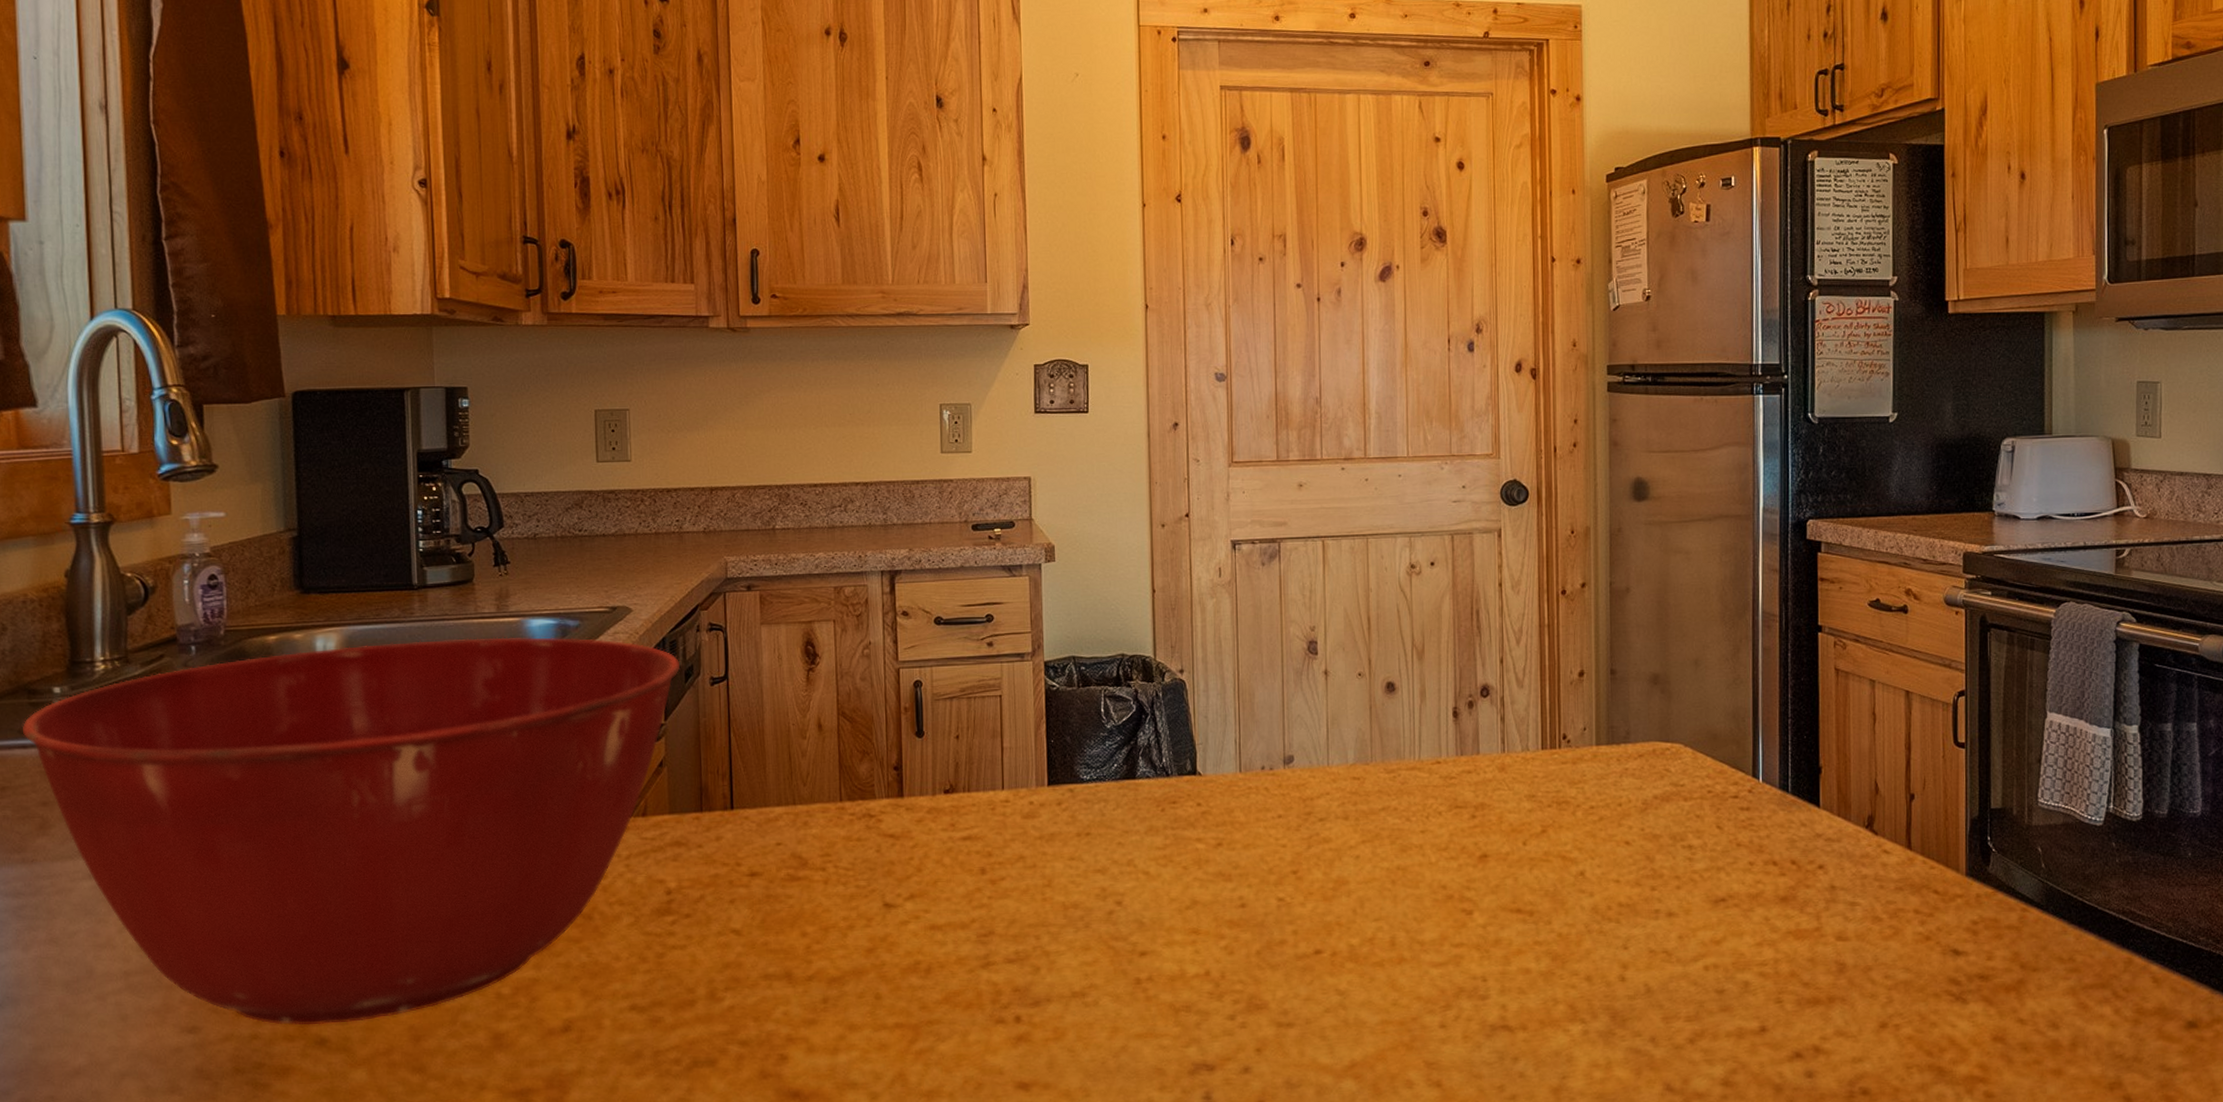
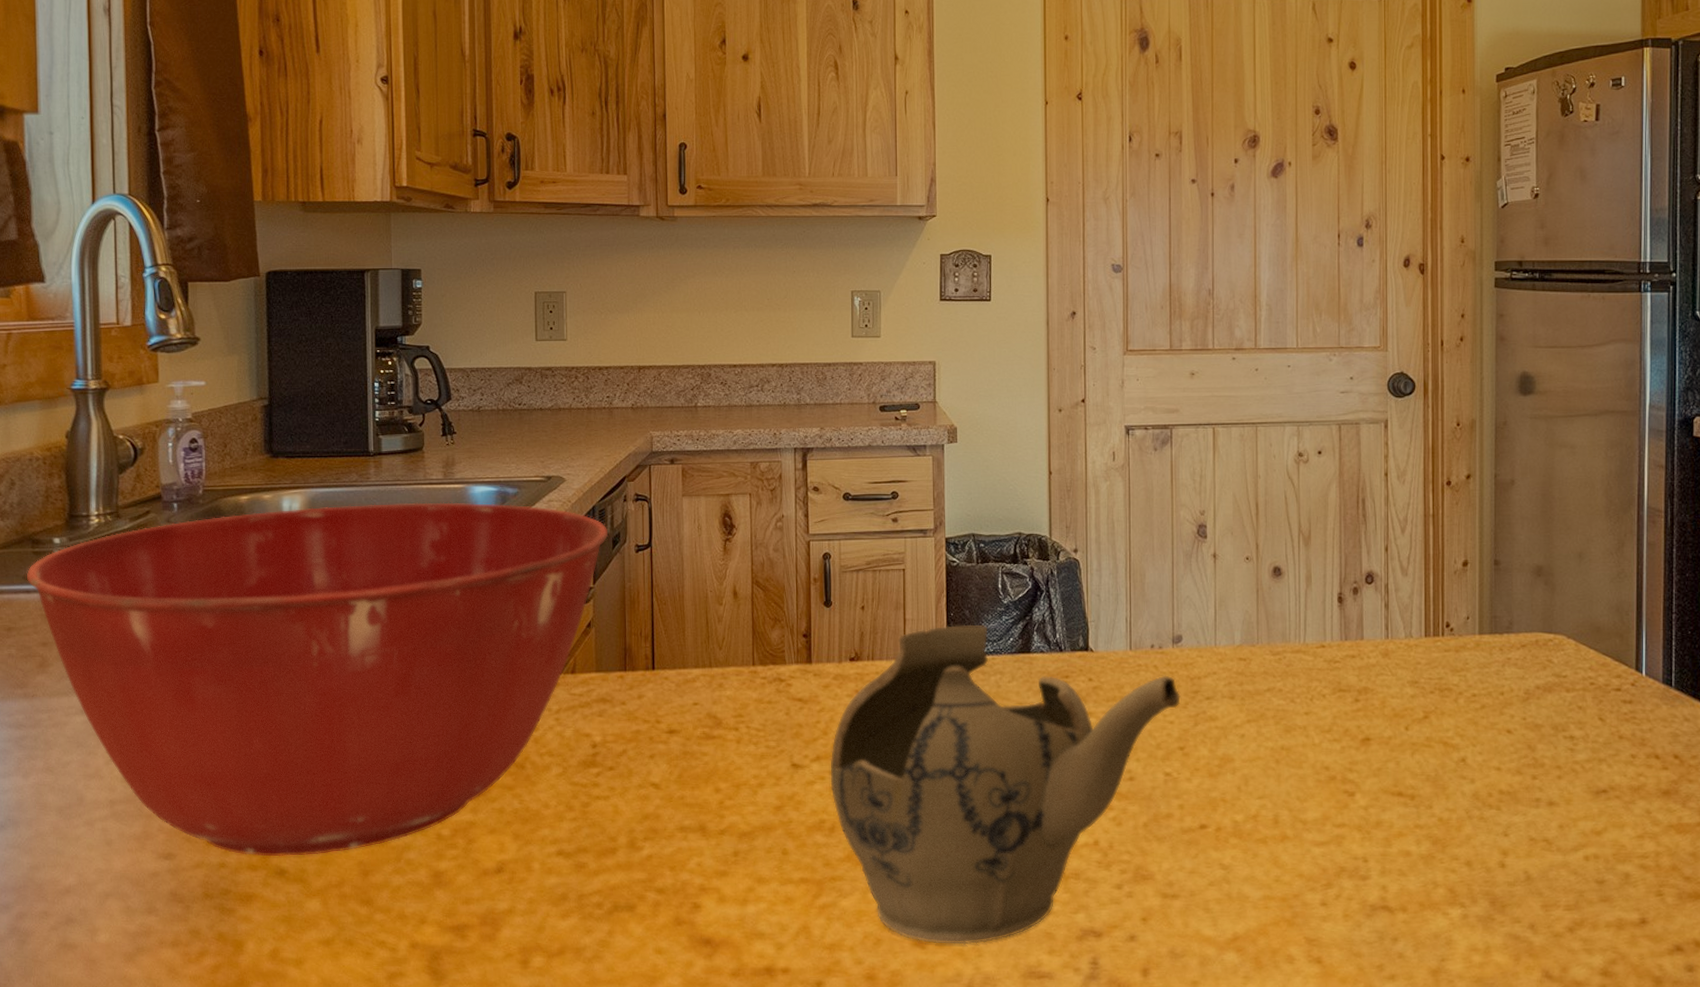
teapot: none [924,752,1293,1086] -> present [830,625,1181,945]

